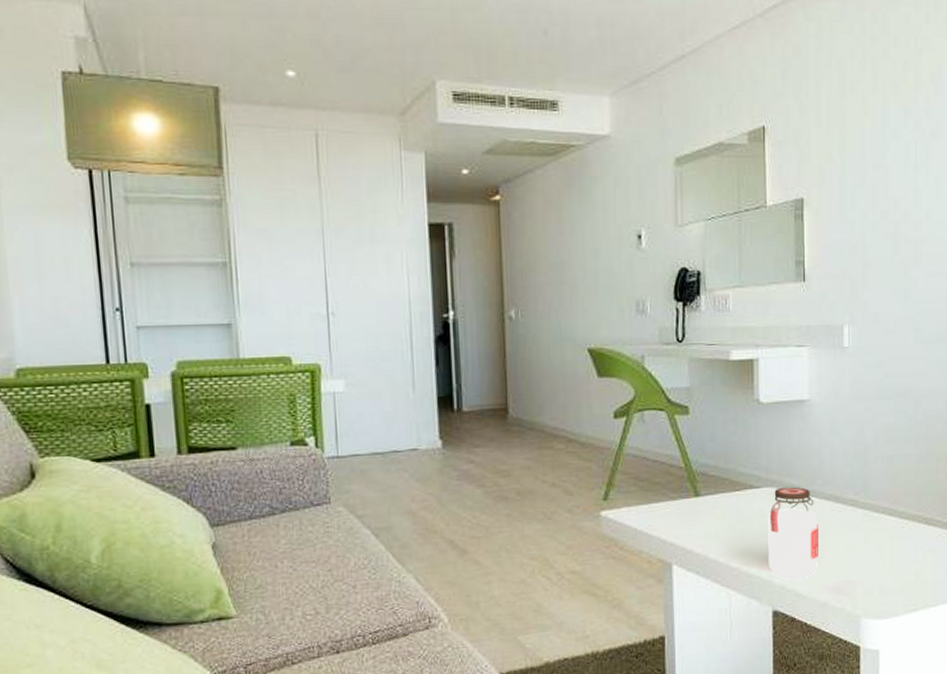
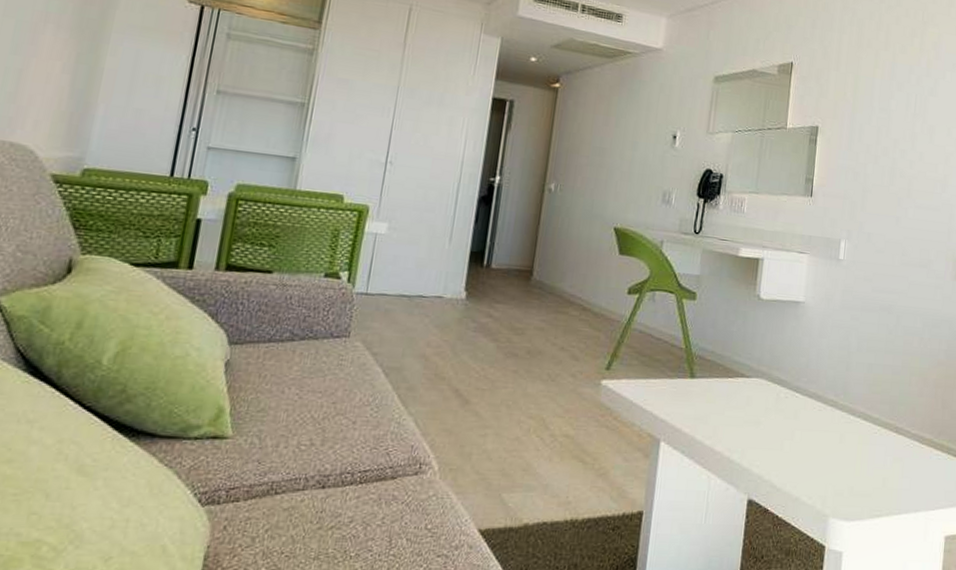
jar: present [768,486,819,580] -> none [749,380,799,472]

